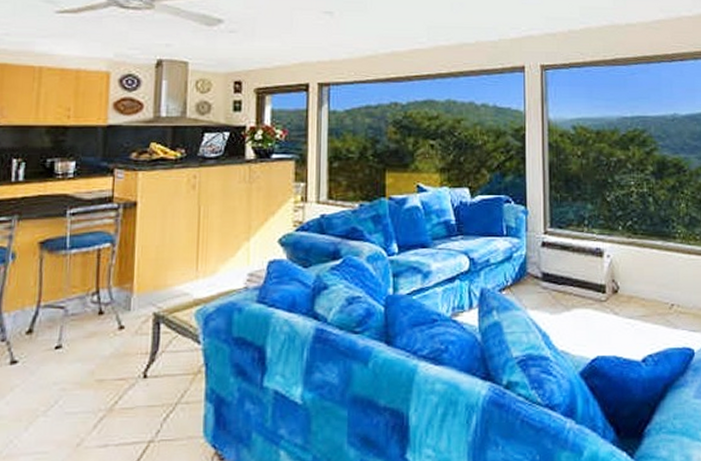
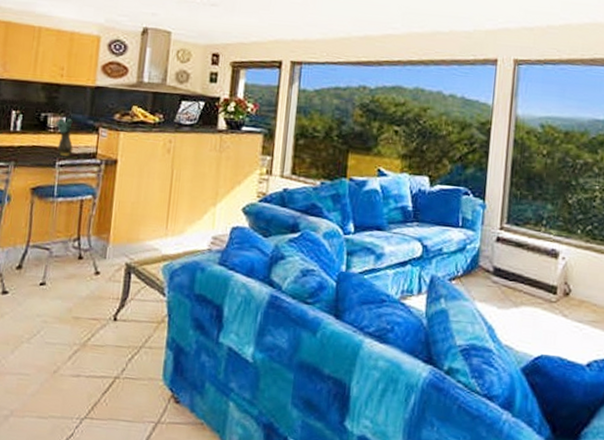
vase: none [64,162,86,204] -> present [55,117,74,157]

